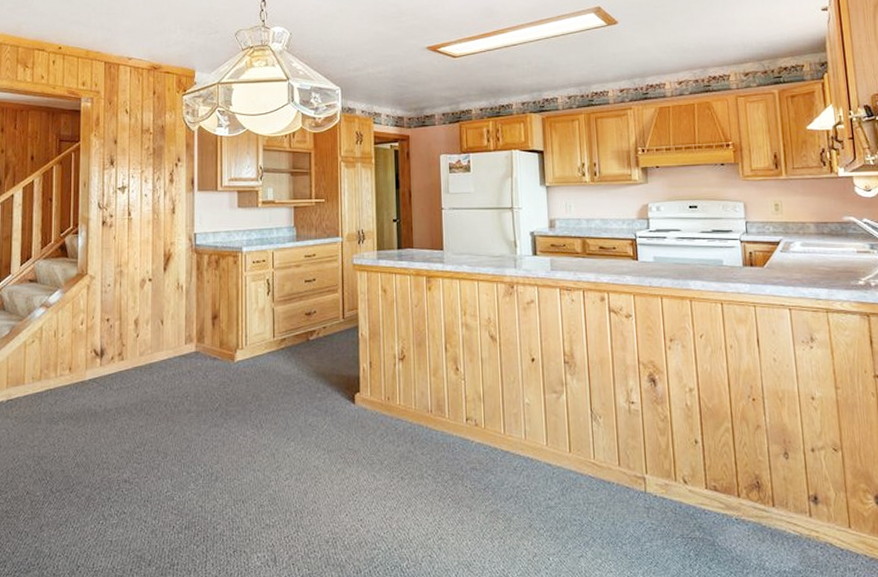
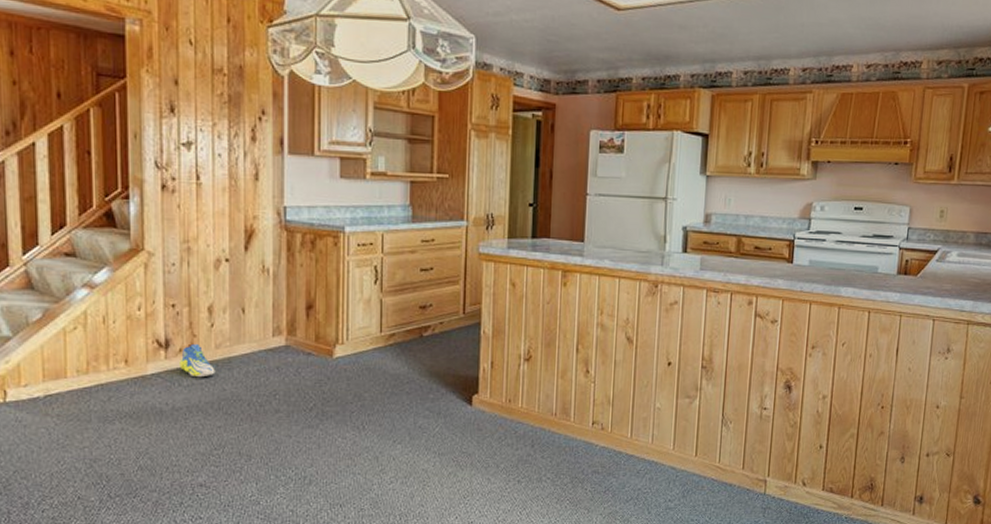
sneaker: none [111,352,139,382] -> present [179,343,215,378]

